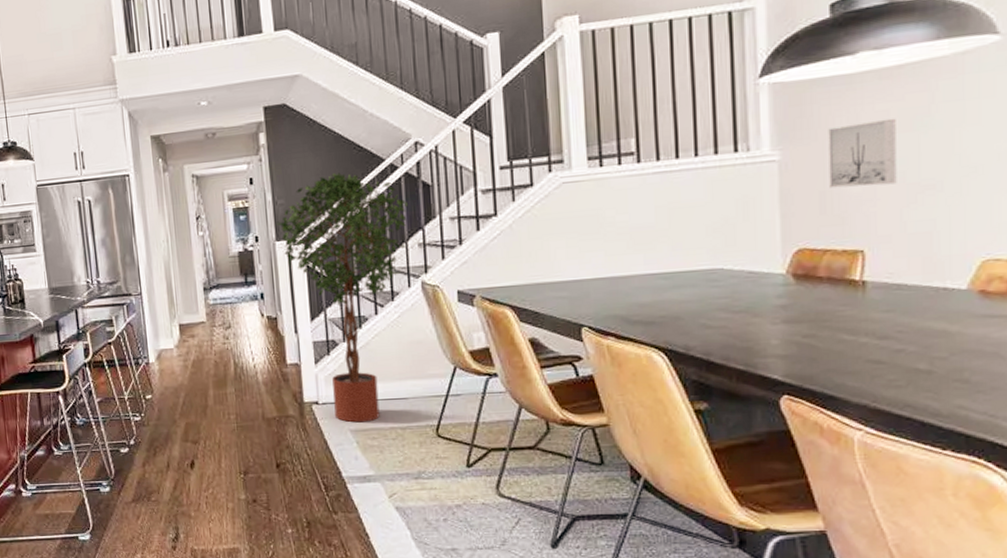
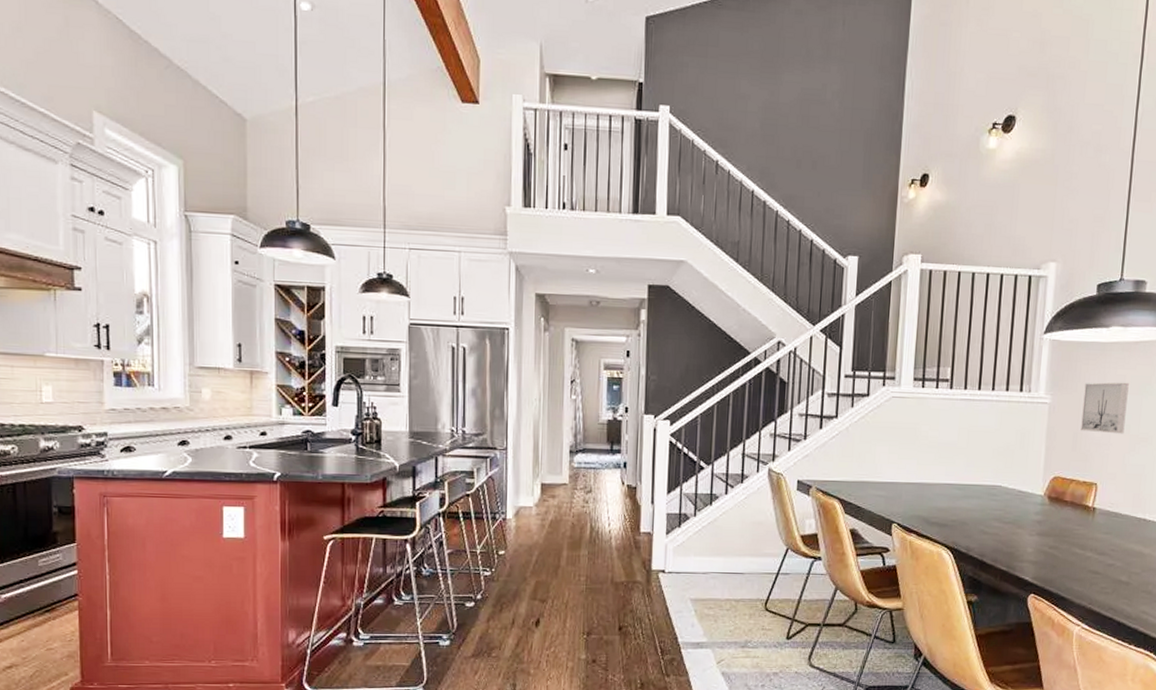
potted tree: present [276,172,408,423] -> none [646,358,765,593]

